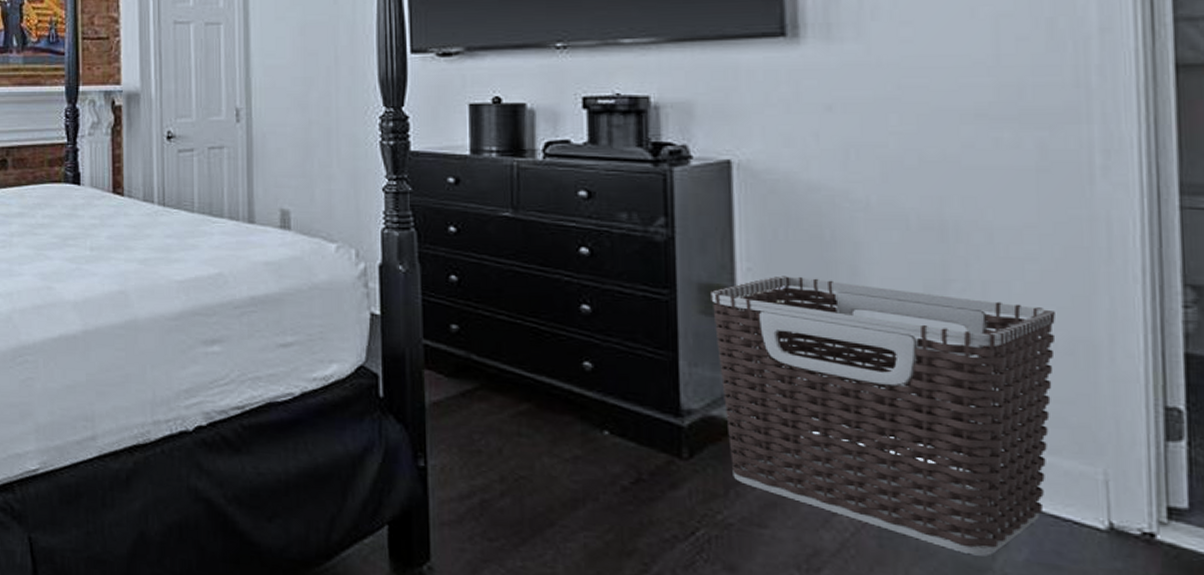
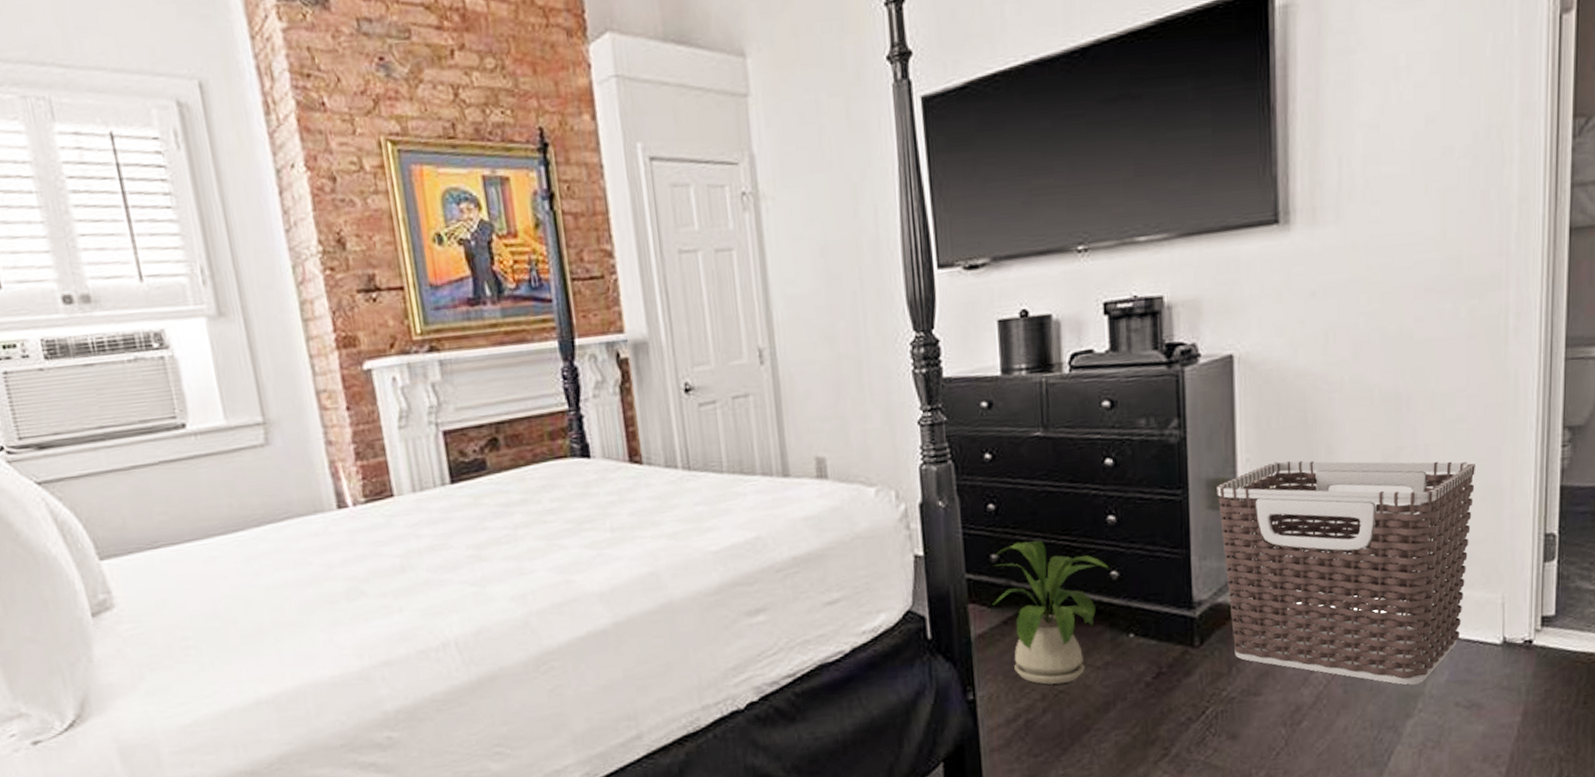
house plant: none [450,316,582,469] -> present [993,541,1109,685]

